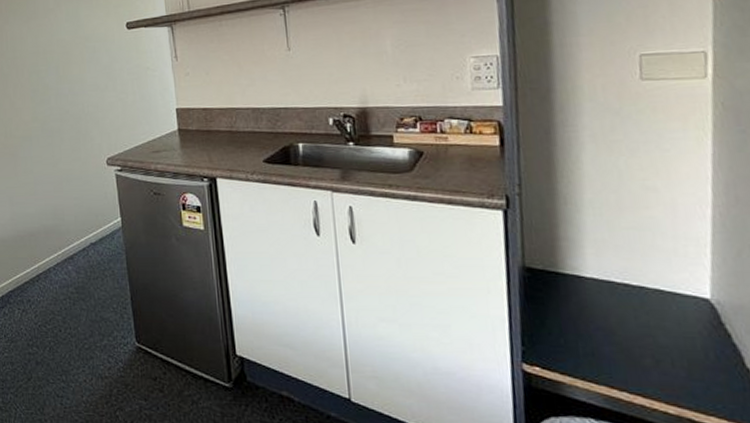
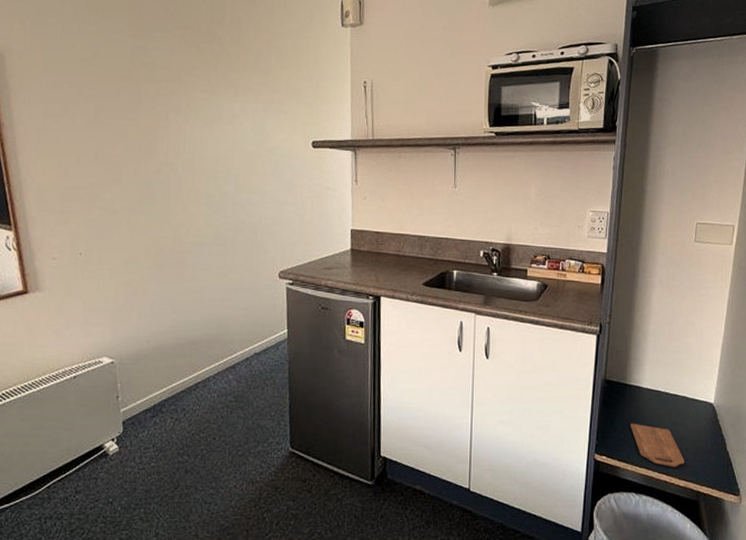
cutting board: none [572,324,672,387] -> present [630,423,685,467]

